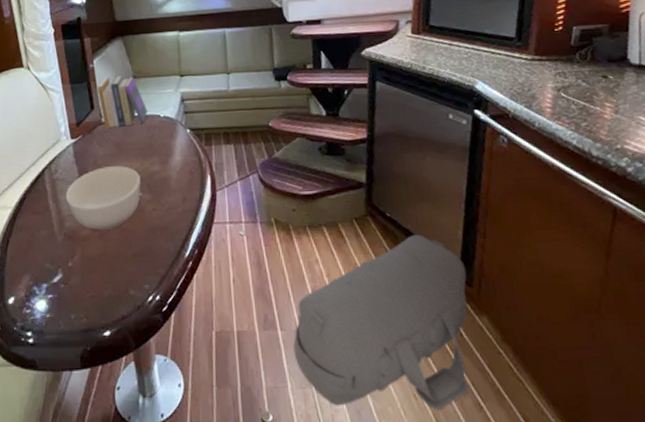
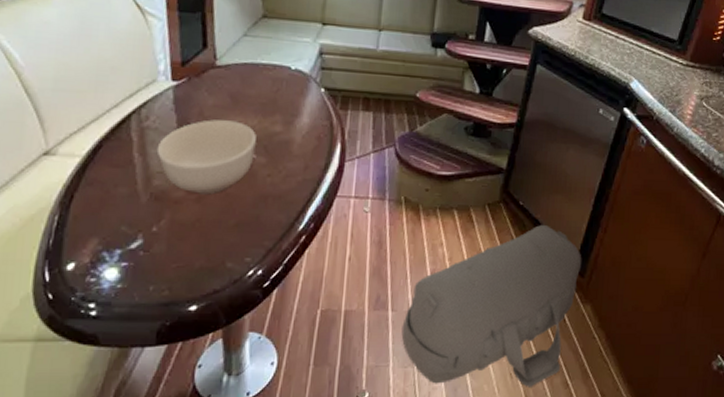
books: present [97,75,148,128] -> none [213,9,277,75]

